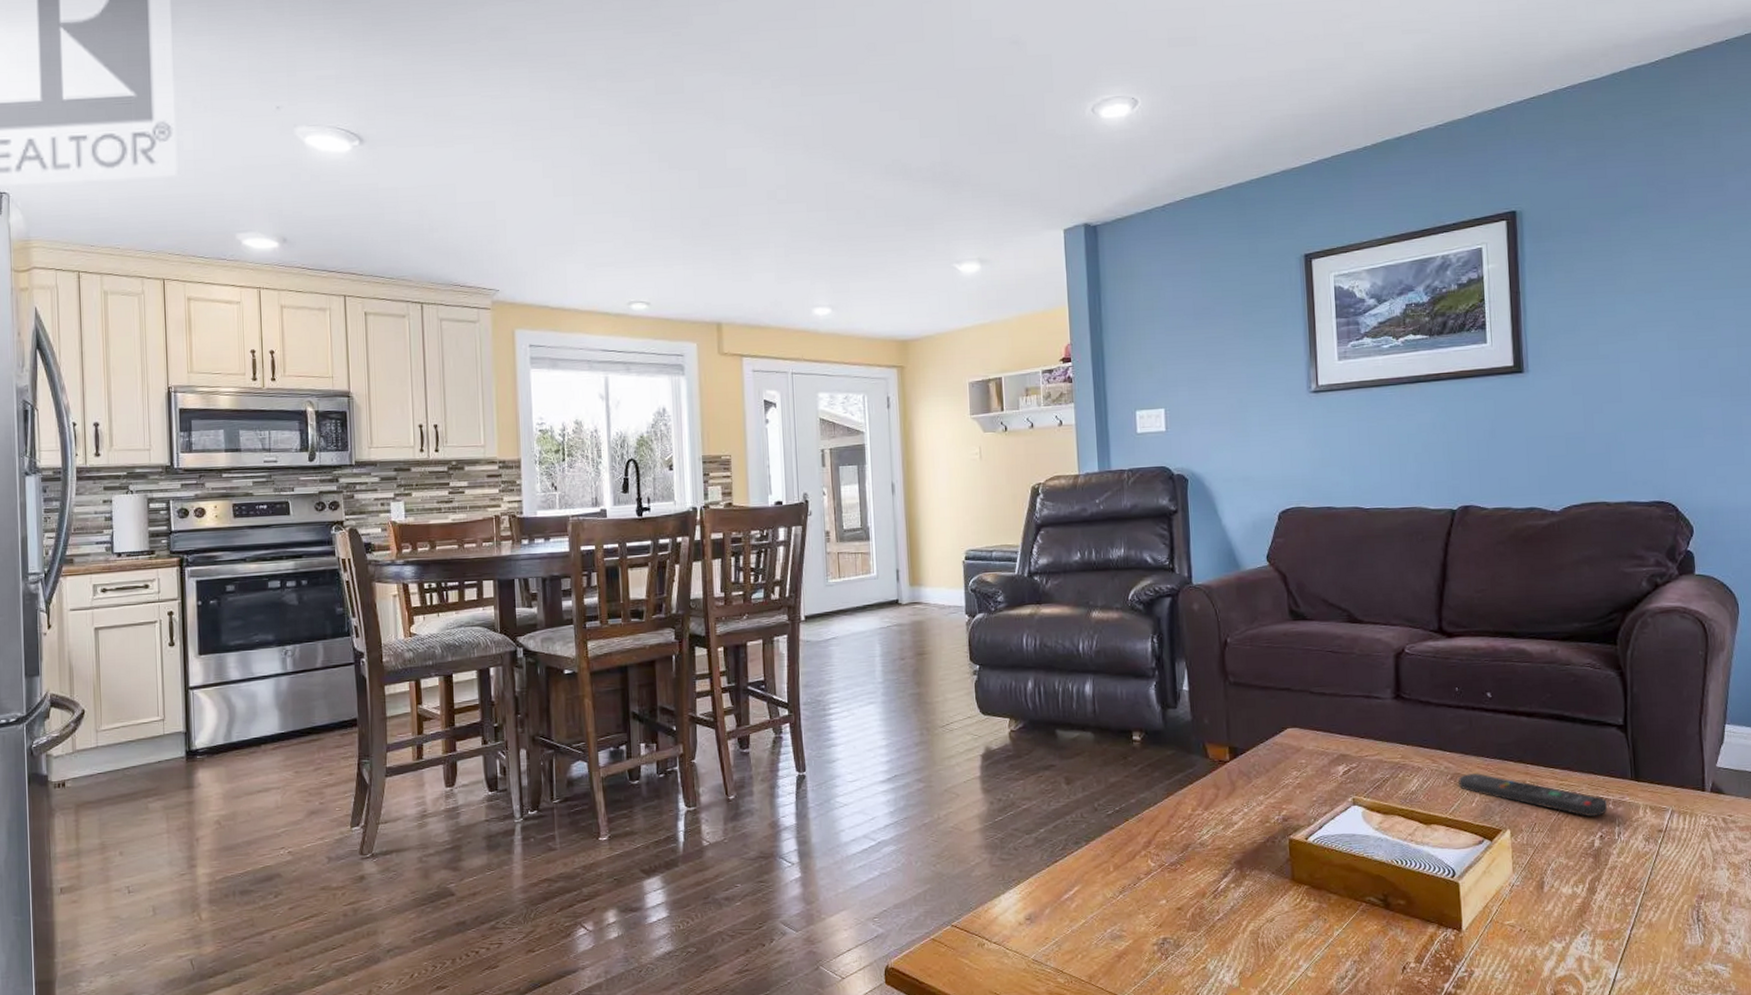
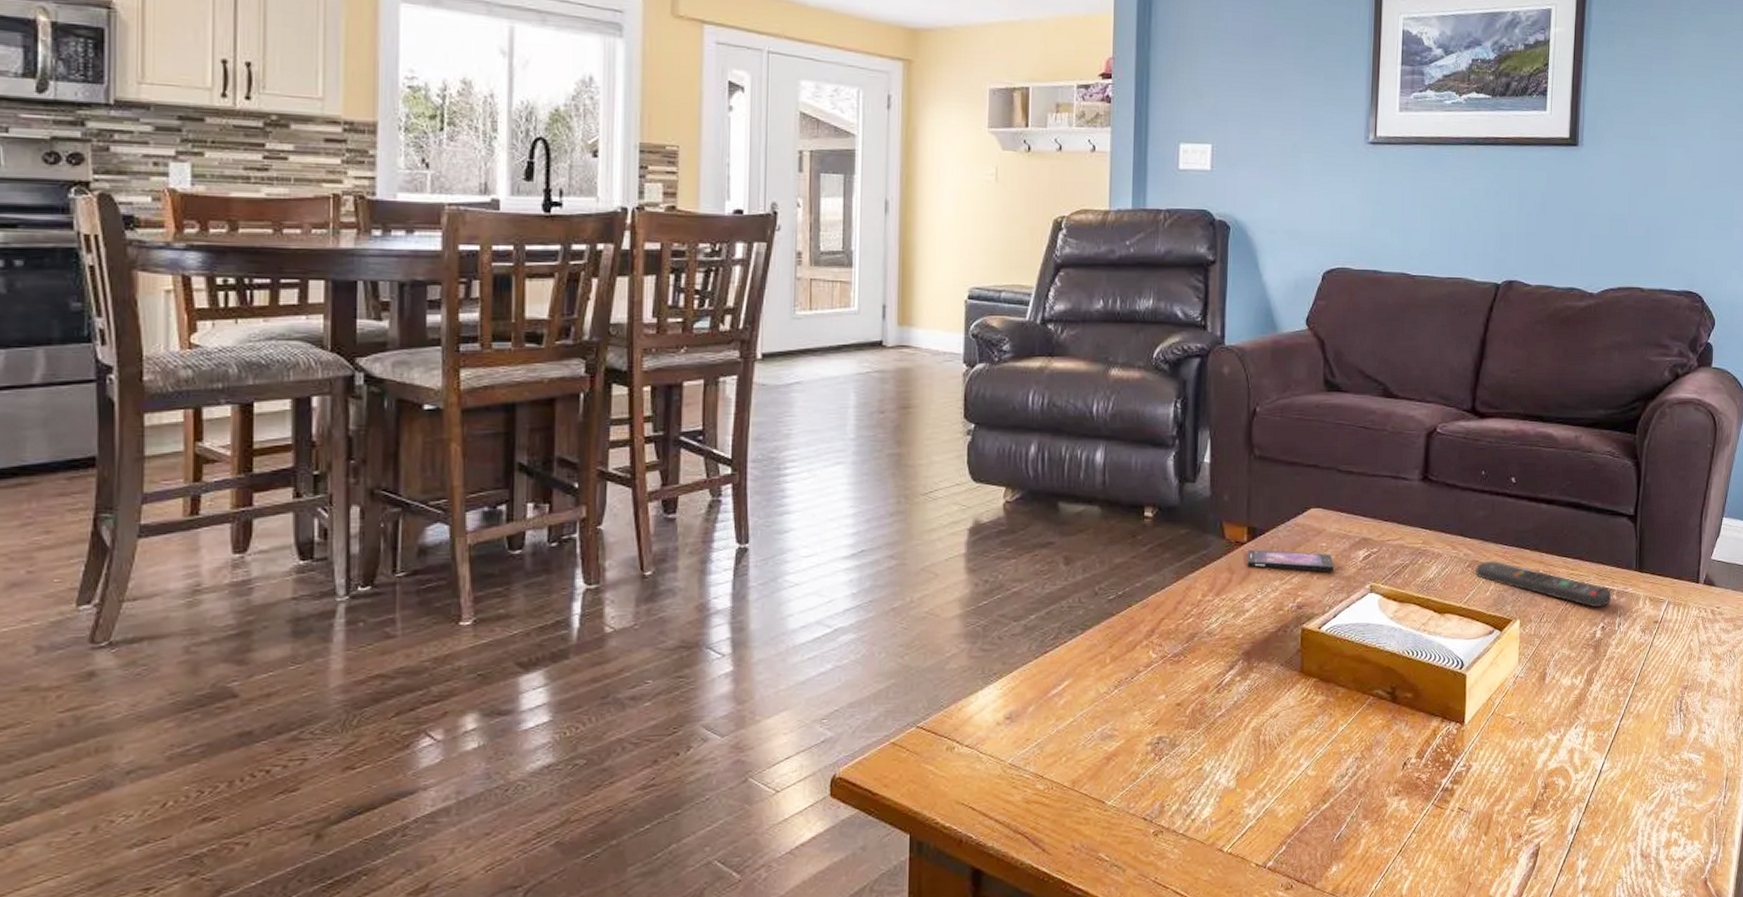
smartphone: none [1231,767,1315,787] -> present [1247,549,1334,572]

